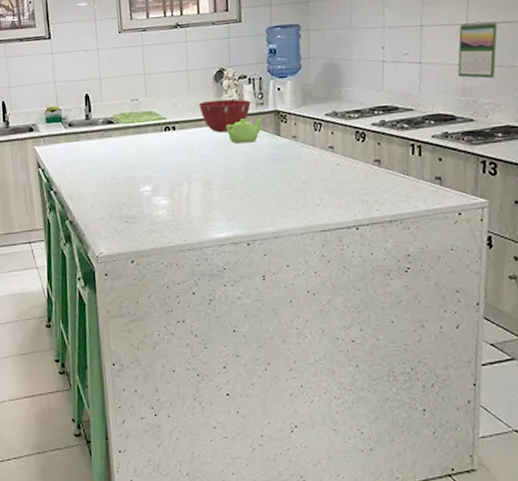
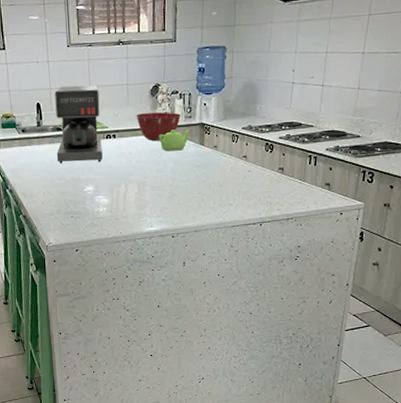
coffee maker: none [105,72,161,161] -> present [55,85,103,164]
calendar: present [457,21,498,79] -> none [352,51,388,102]

